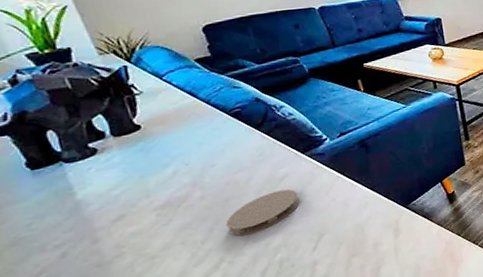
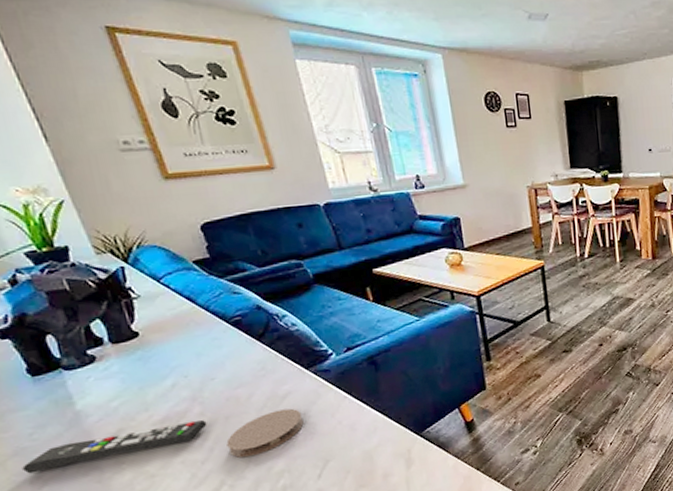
remote control: none [20,203,208,263] -> present [22,420,208,474]

